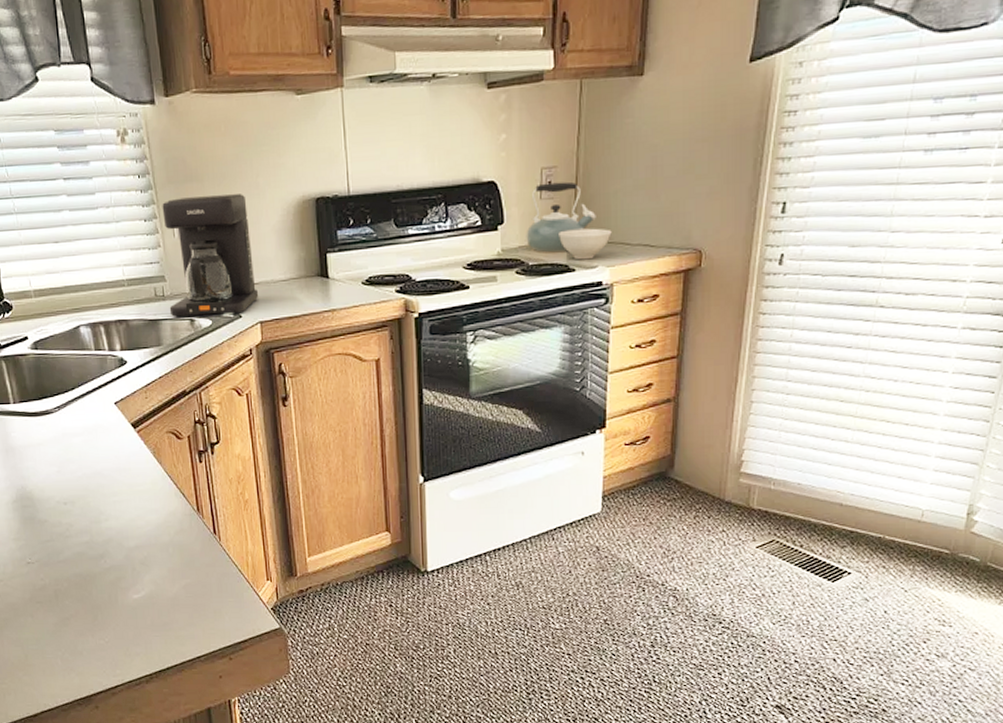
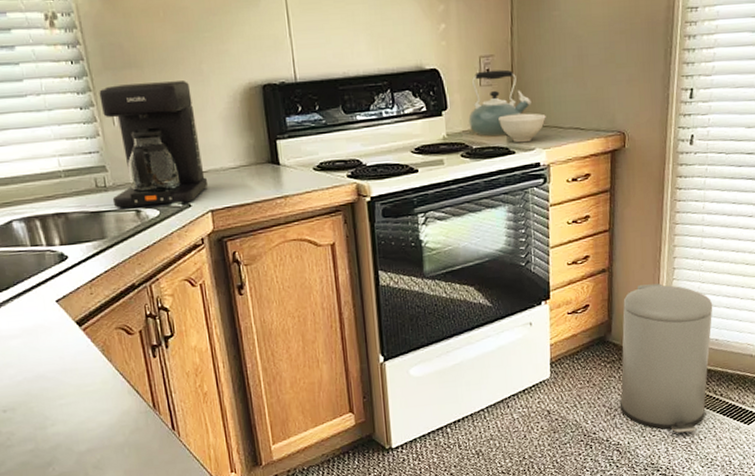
pedal bin: none [680,417,797,584] -> present [620,283,713,433]

